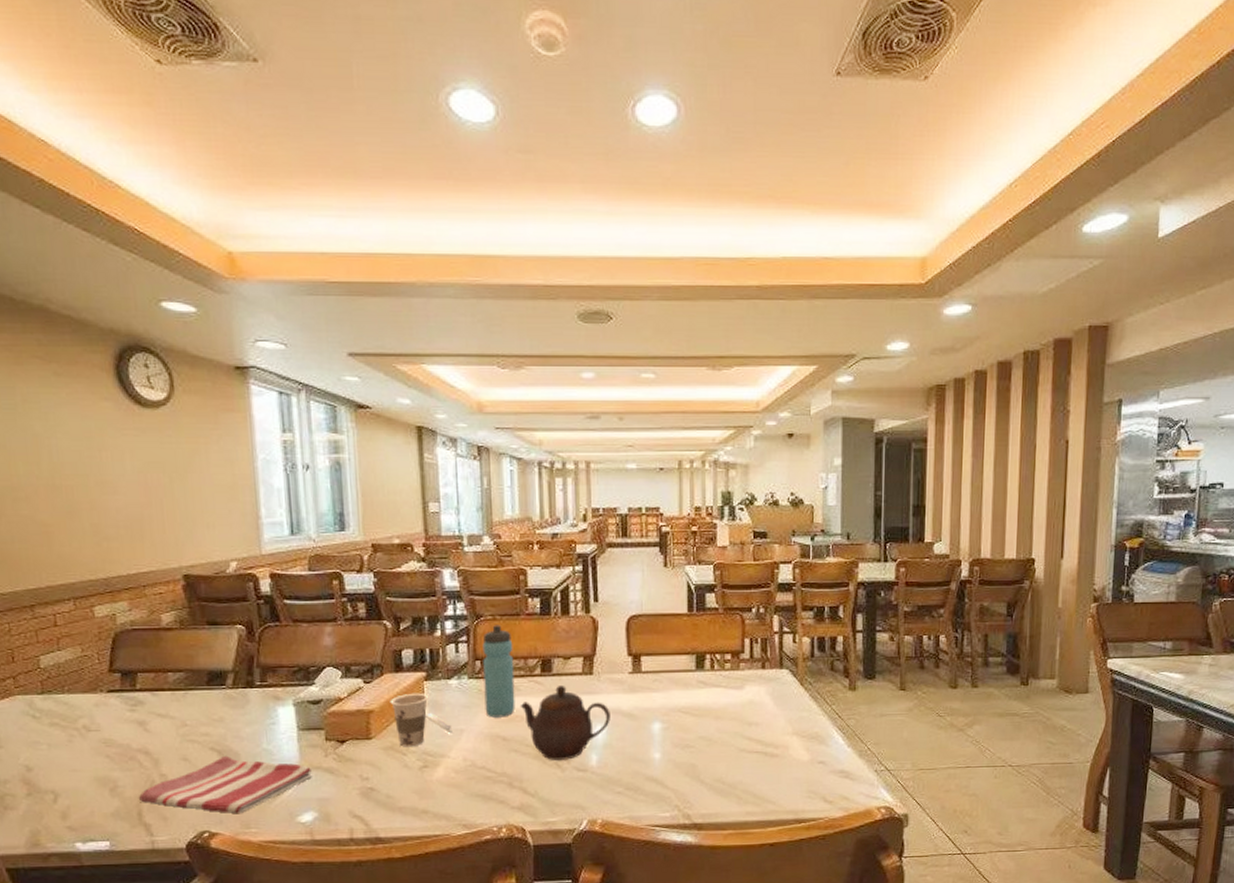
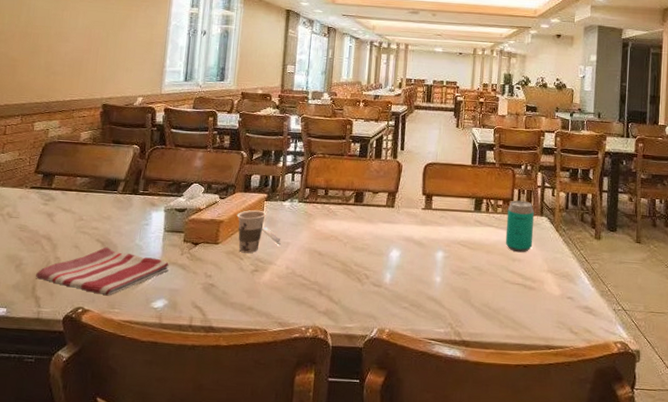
water bottle: present [482,625,515,718] -> none [308,161,336,236]
teapot: present [520,684,610,760] -> none [335,213,405,276]
beverage can: none [737,652,772,715] -> present [505,200,535,253]

